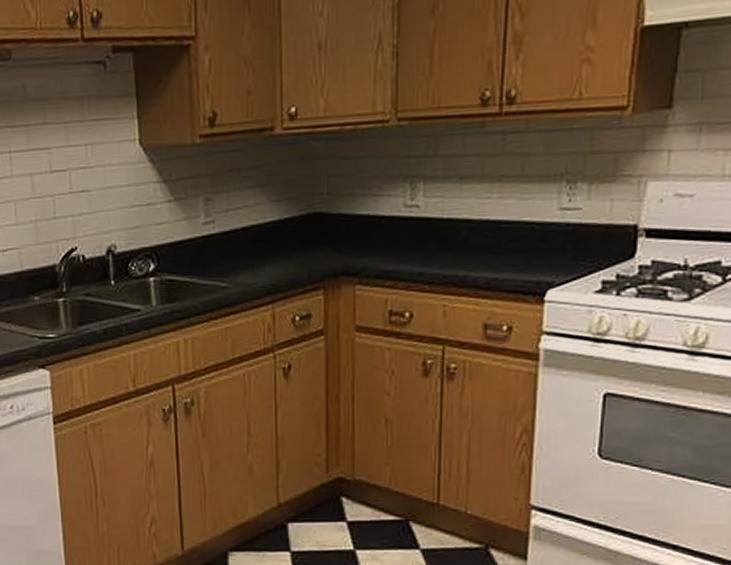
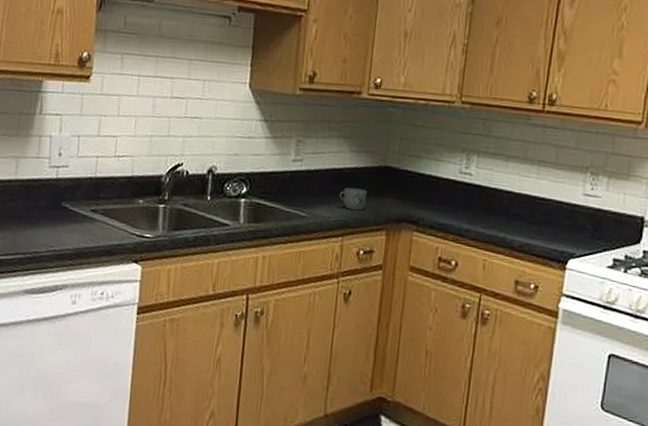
mug: none [262,244,296,271] -> present [339,187,368,211]

